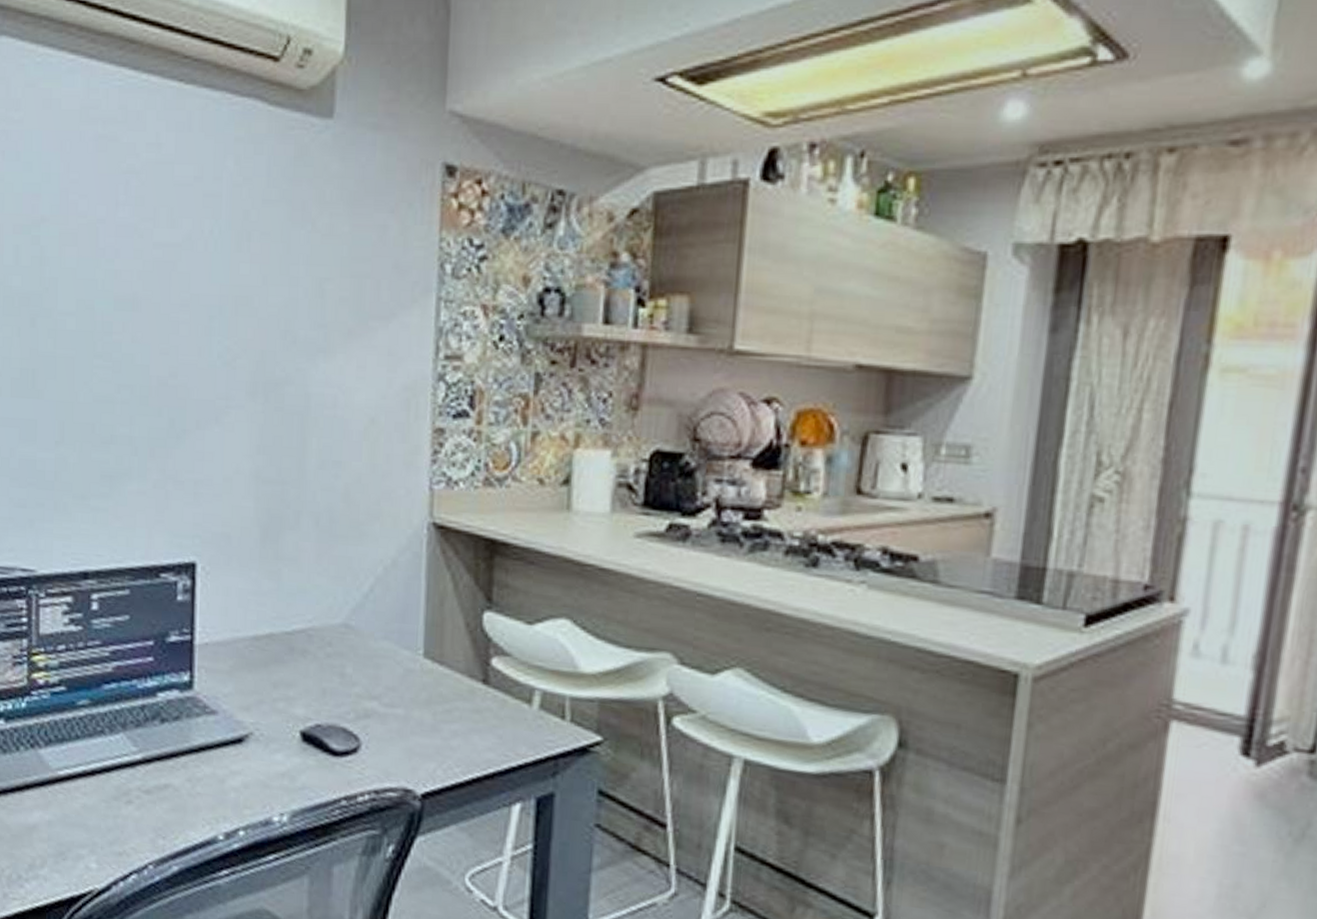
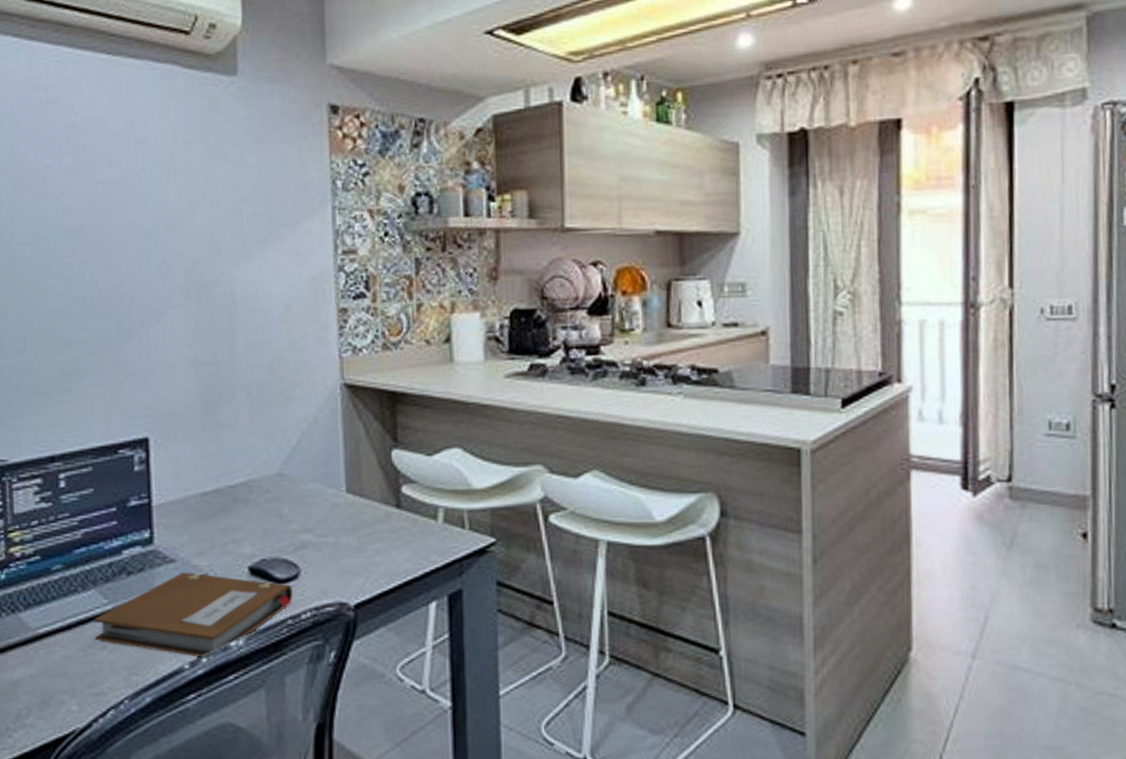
notebook: none [120,727,350,830] -> present [94,572,293,658]

